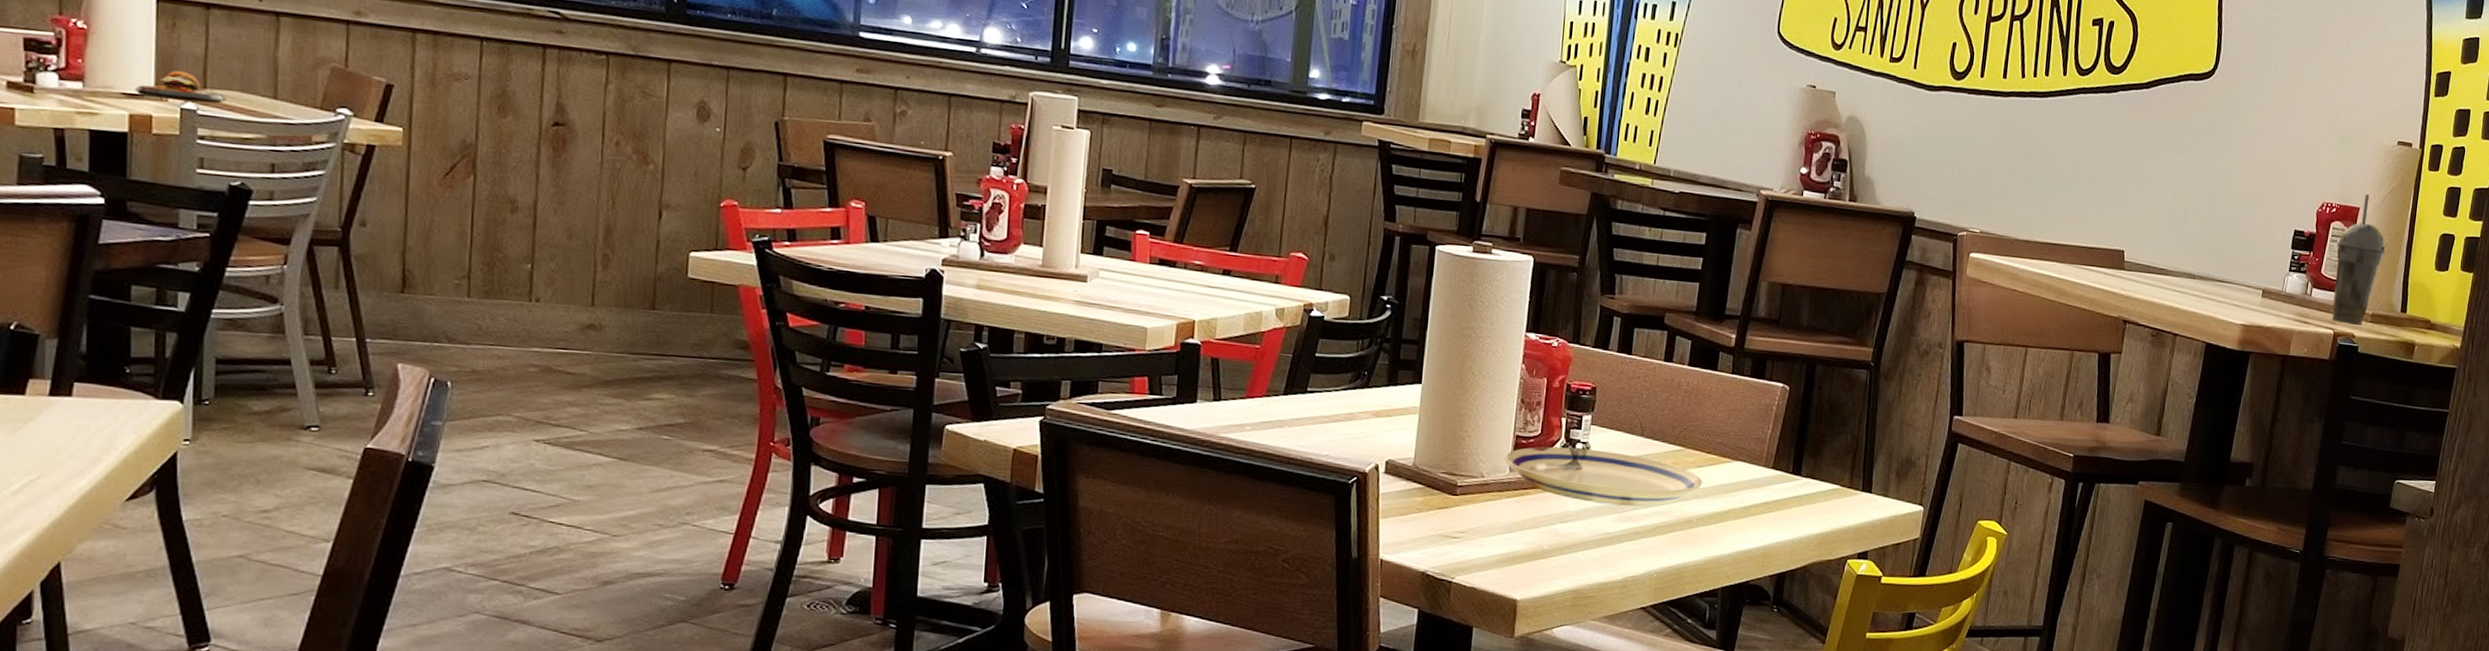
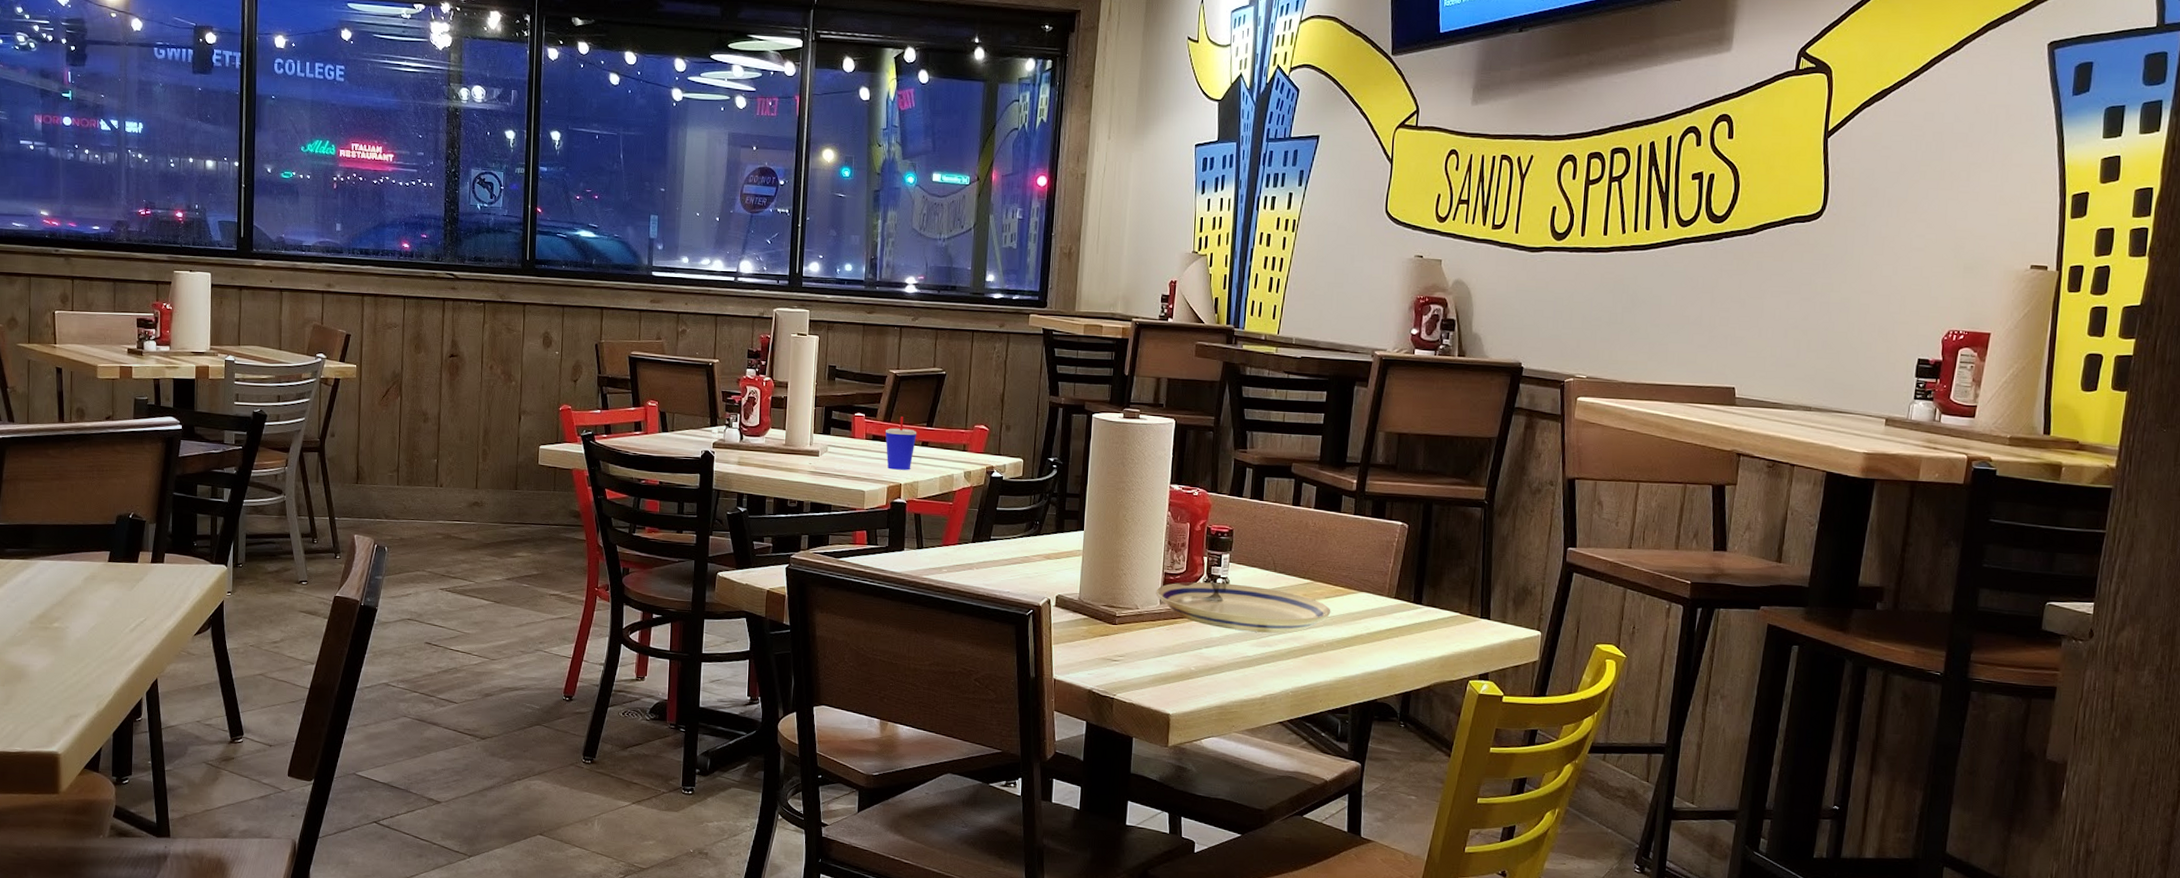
burger: present [135,70,227,104] -> none [199,333,252,355]
beverage cup: none [1175,237,1217,304] -> present [885,416,917,470]
beverage cup: present [2332,194,2385,325] -> none [1965,320,2023,449]

